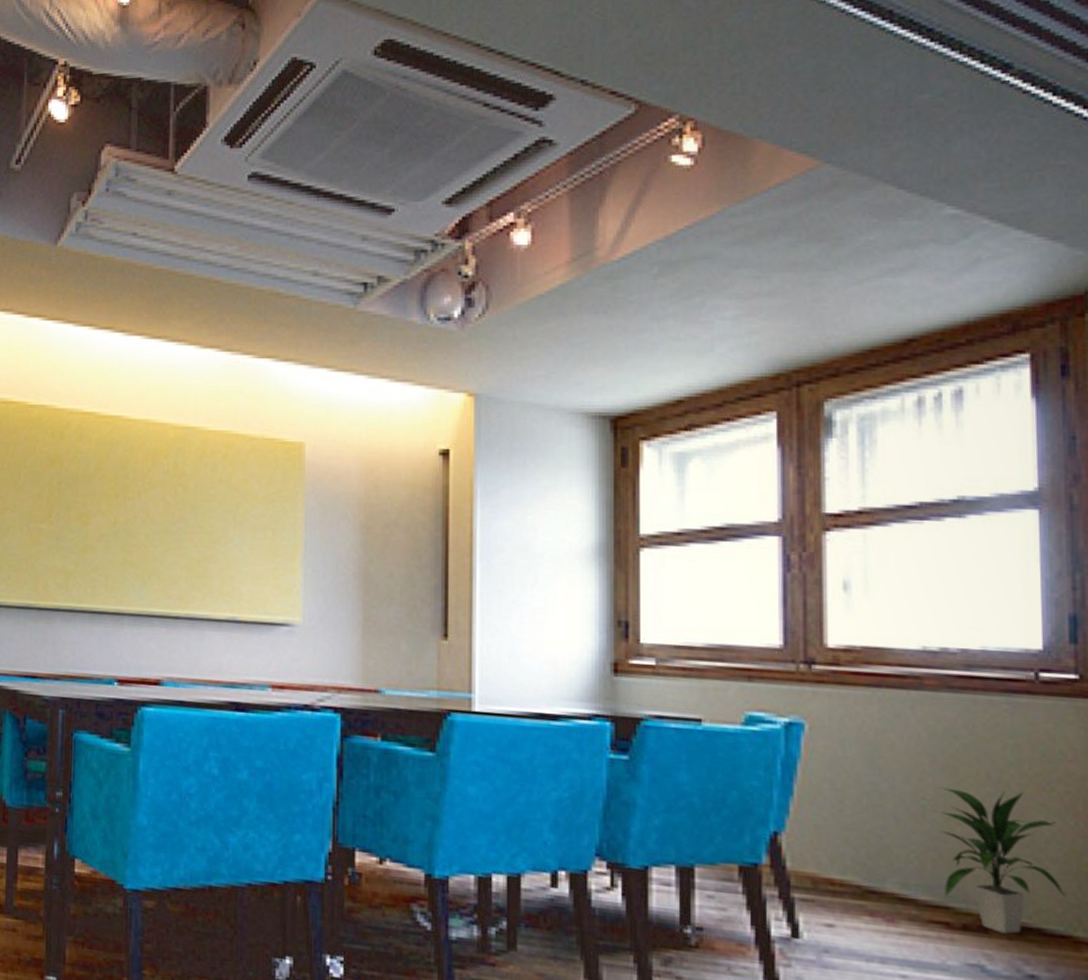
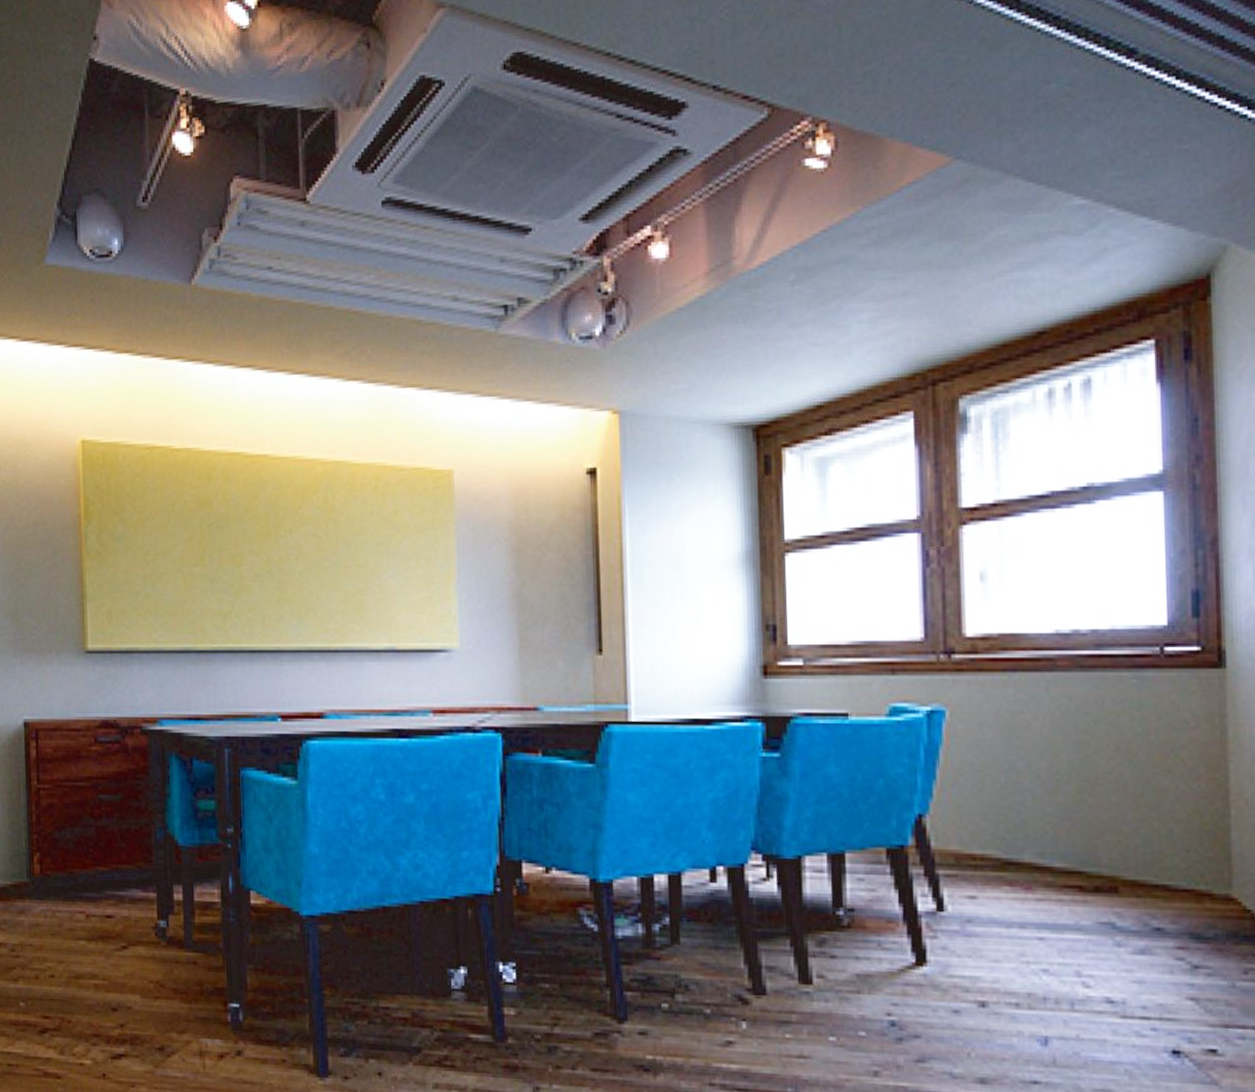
indoor plant: present [938,787,1066,934] -> none [1071,761,1189,892]

